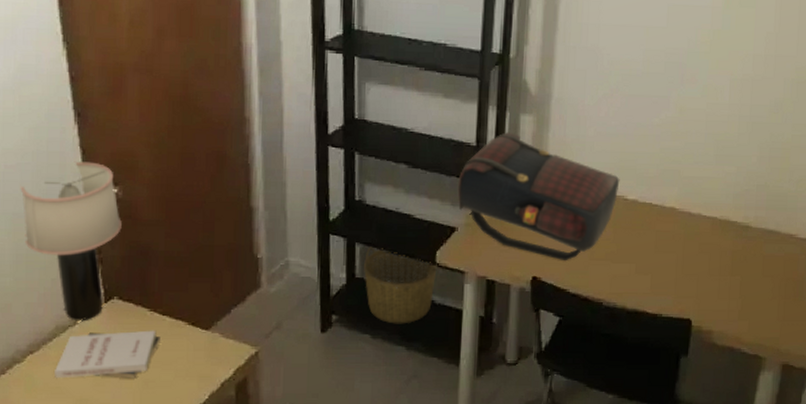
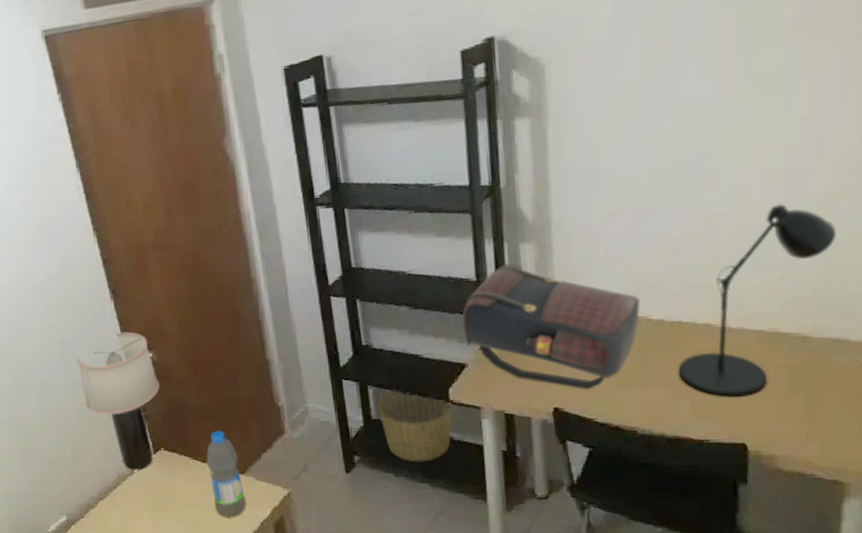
books: present [55,330,161,379] -> none [121,476,204,521]
water bottle: none [167,280,208,378] -> present [206,430,247,518]
desk lamp: none [643,106,782,276] -> present [678,204,837,397]

